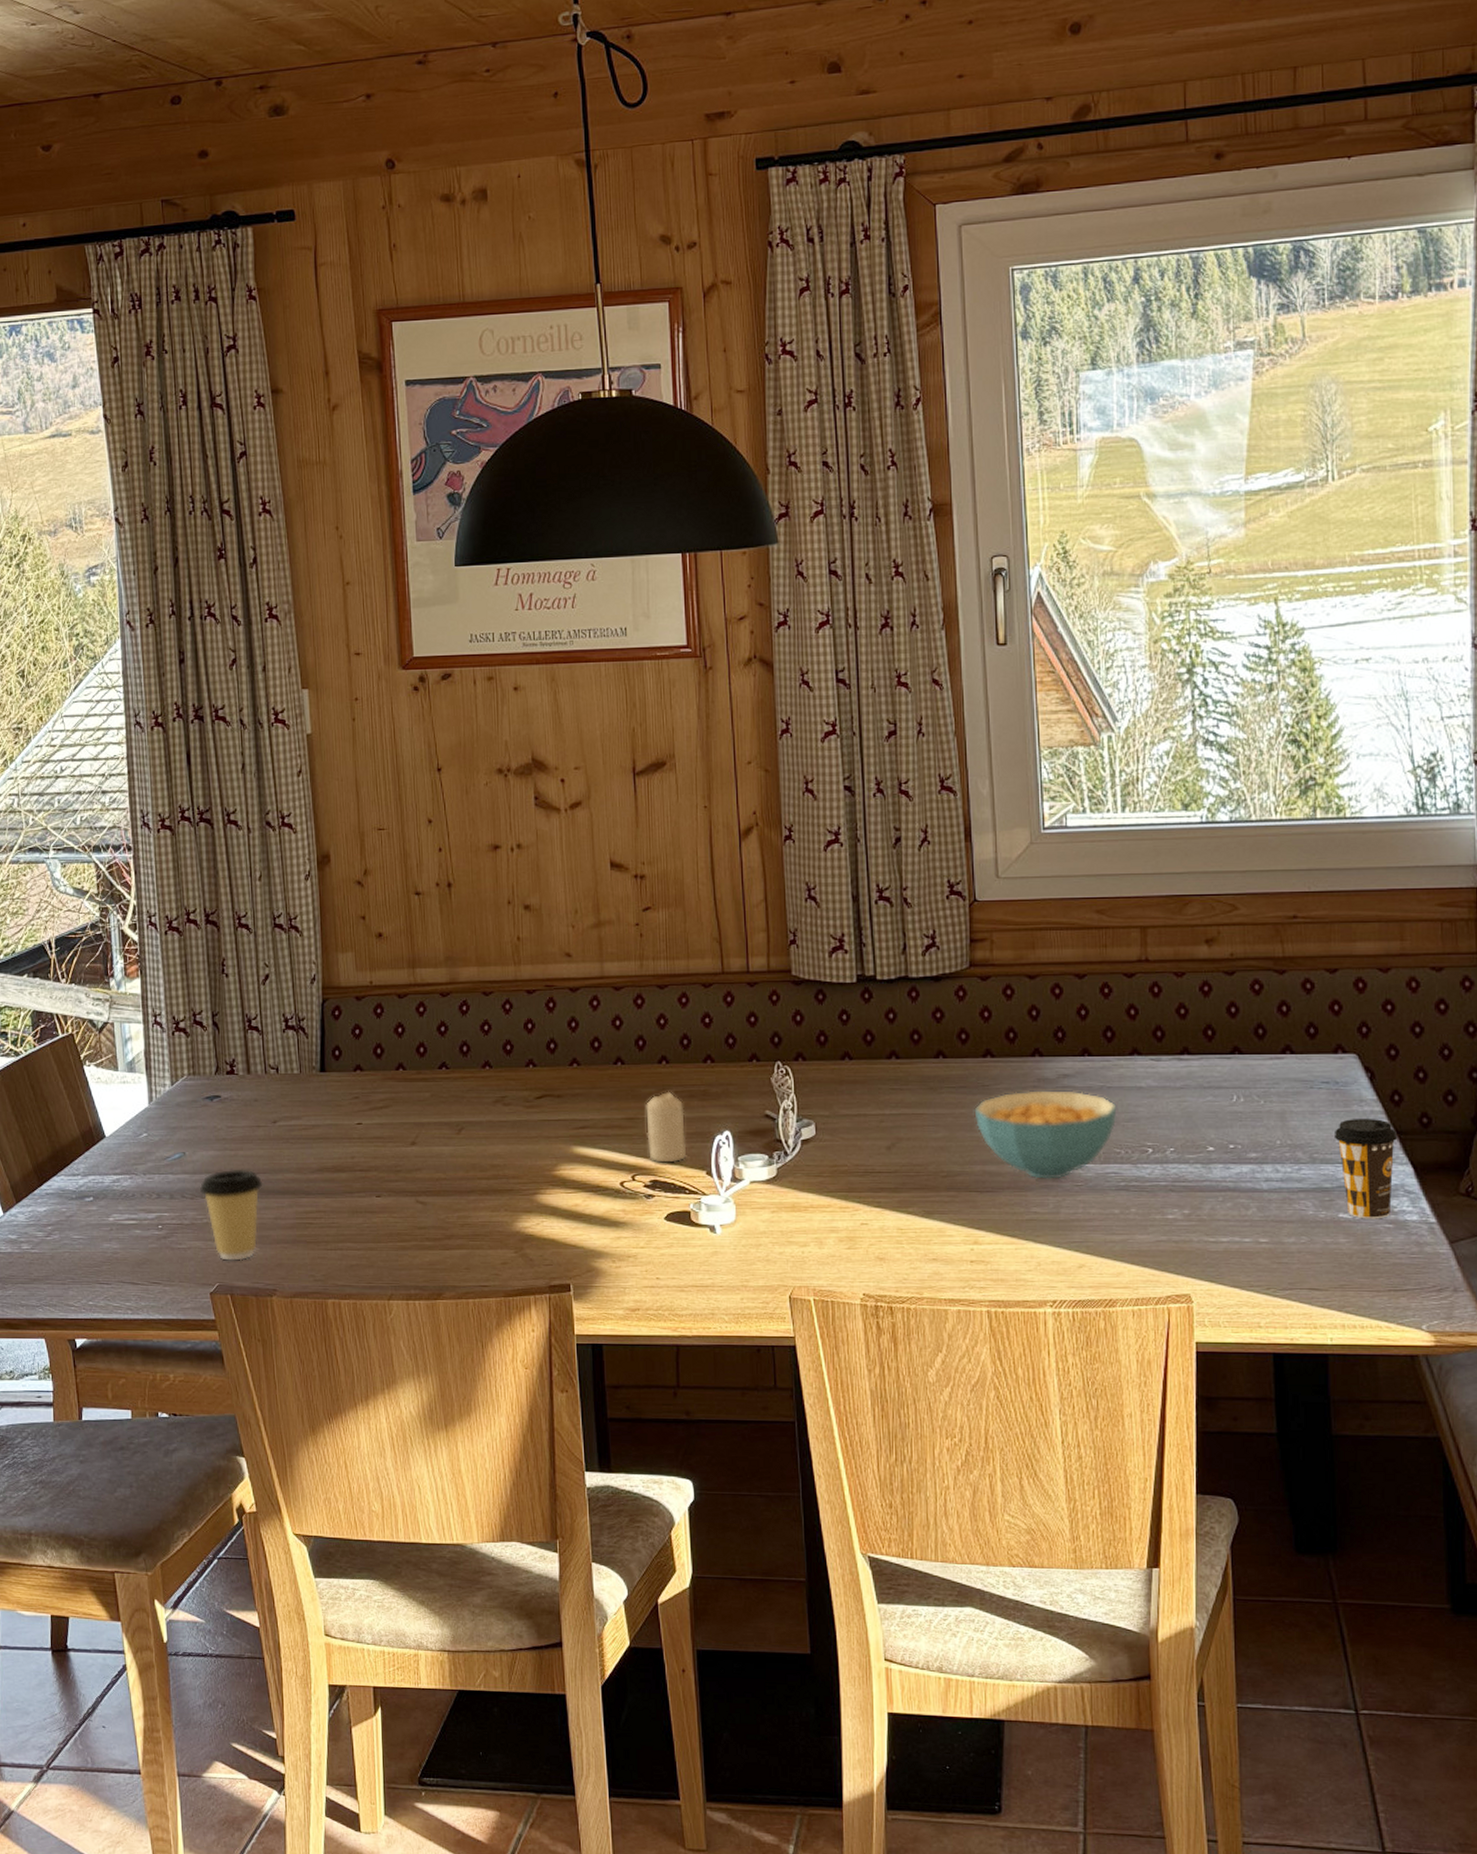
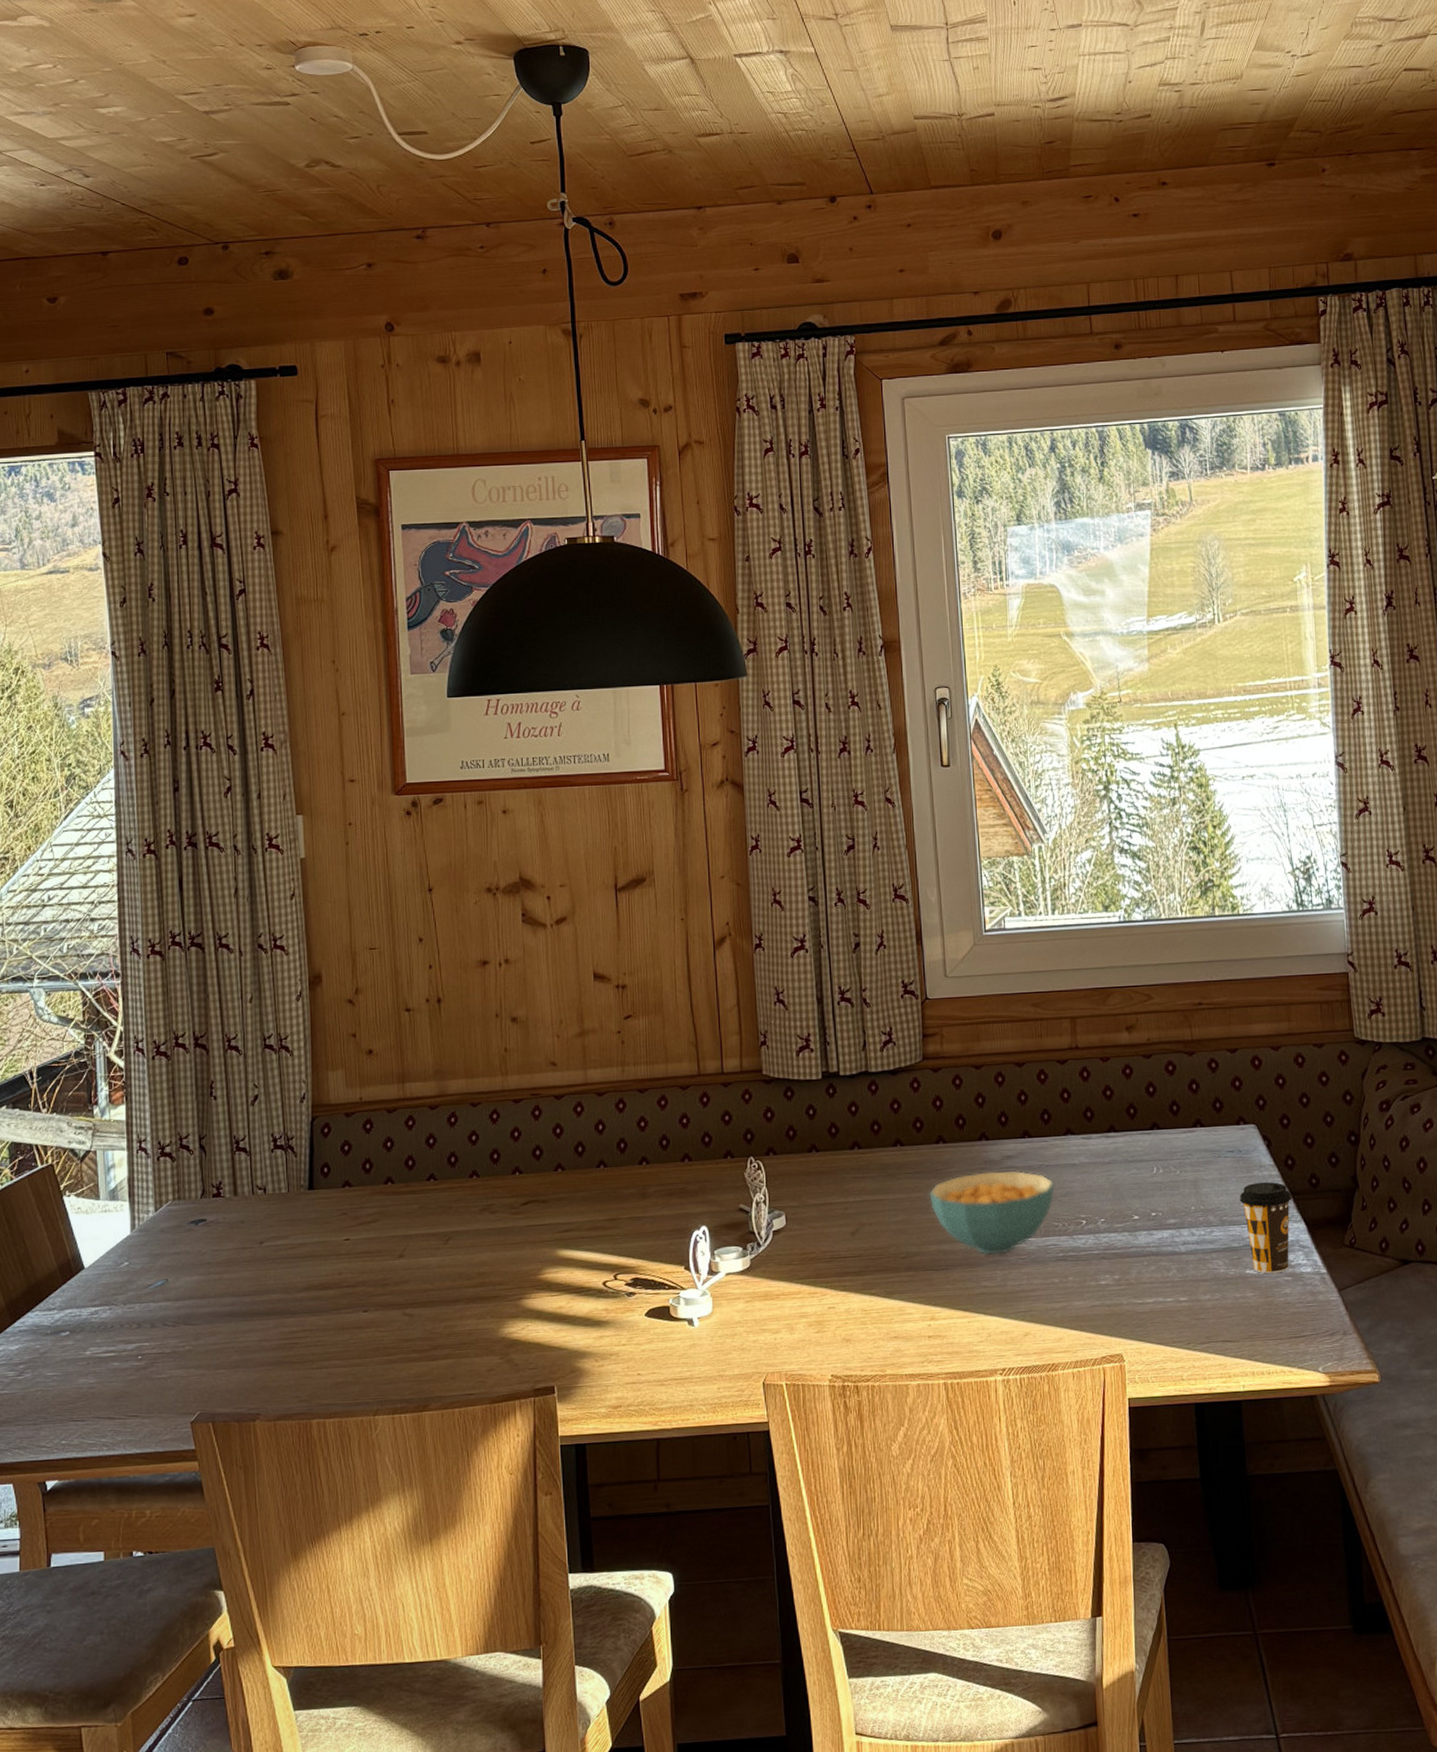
coffee cup: present [199,1169,263,1261] -> none [181,1292,248,1387]
candle: present [646,1091,687,1163] -> none [627,1190,666,1261]

